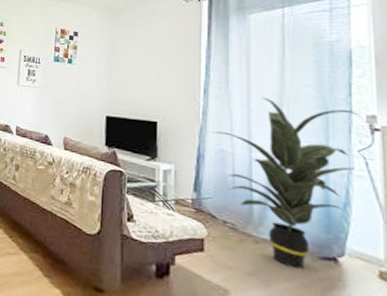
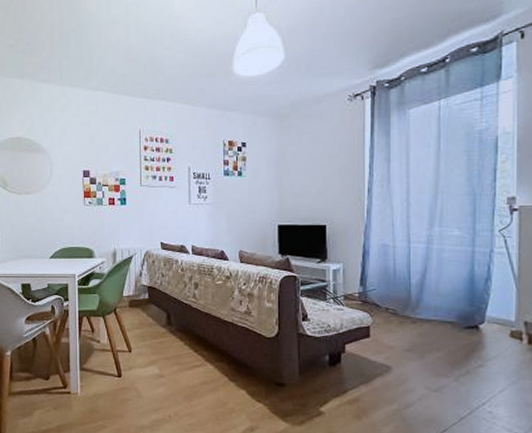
indoor plant: present [213,97,362,270] -> none [376,190,504,340]

